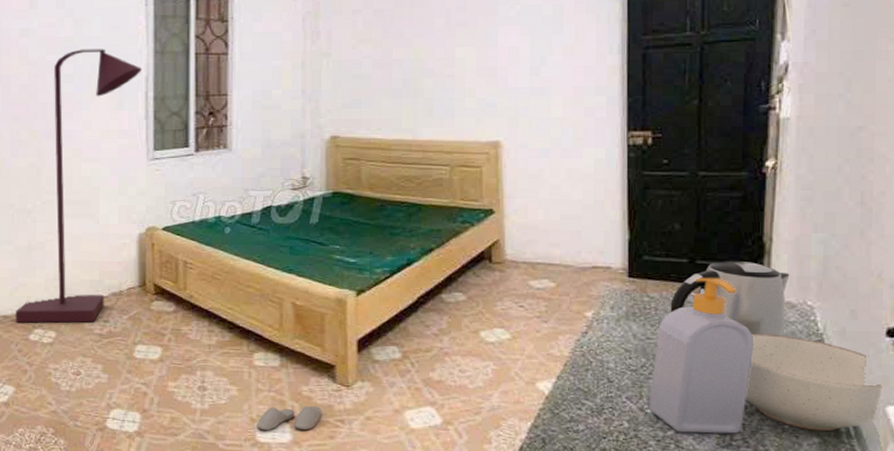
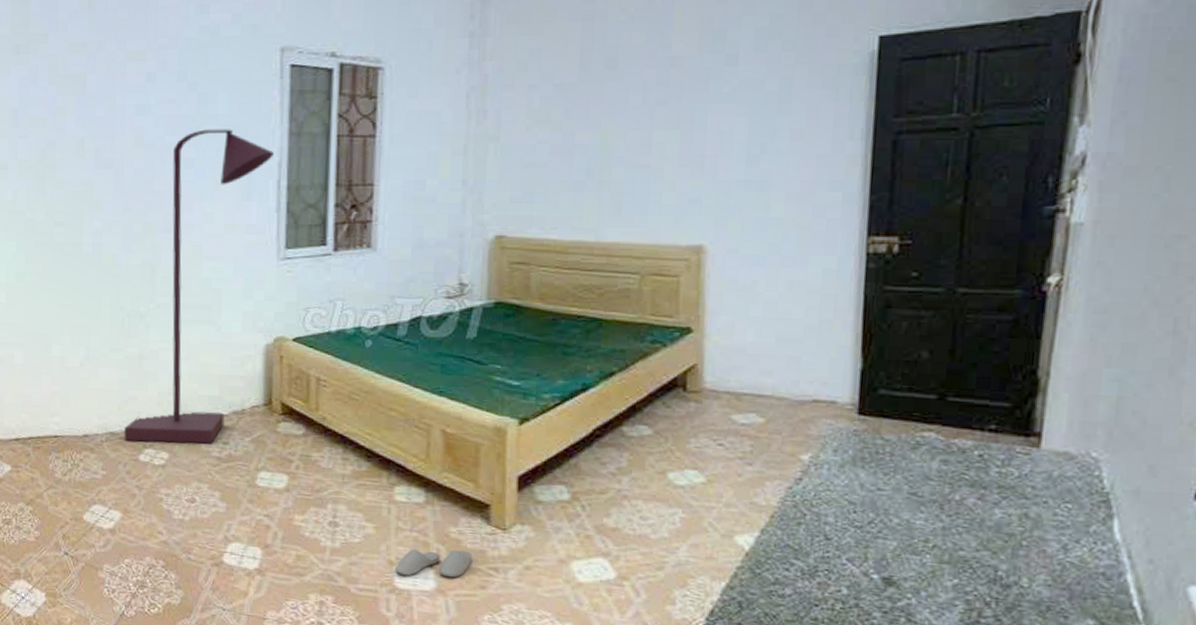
soap bottle: present [648,277,755,434] -> none [874,418,1018,610]
kettle: present [670,260,790,337] -> none [909,398,1070,495]
bowl: present [745,333,883,432] -> none [1000,488,1185,613]

